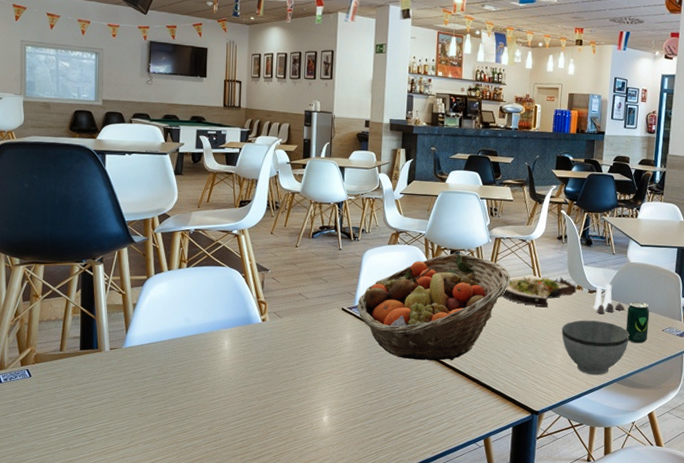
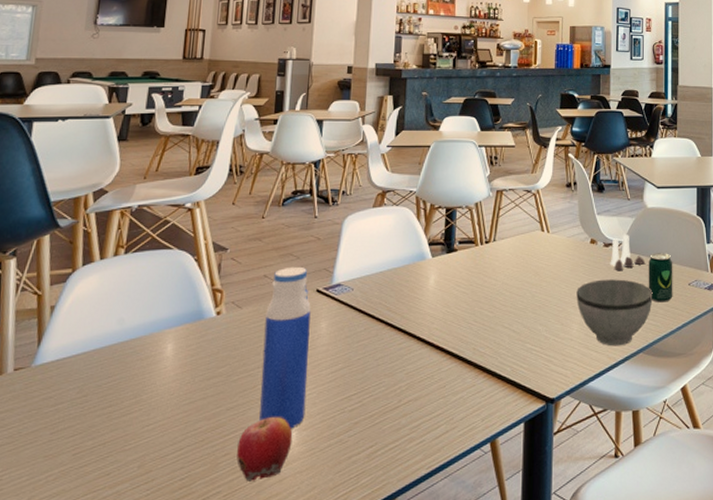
apple: none [283,403,326,448] -> present [236,417,293,482]
water bottle: none [299,288,338,413] -> present [259,266,311,429]
fruit basket: present [356,253,511,361] -> none [334,212,516,348]
salad plate: present [501,276,577,308] -> none [505,230,591,269]

